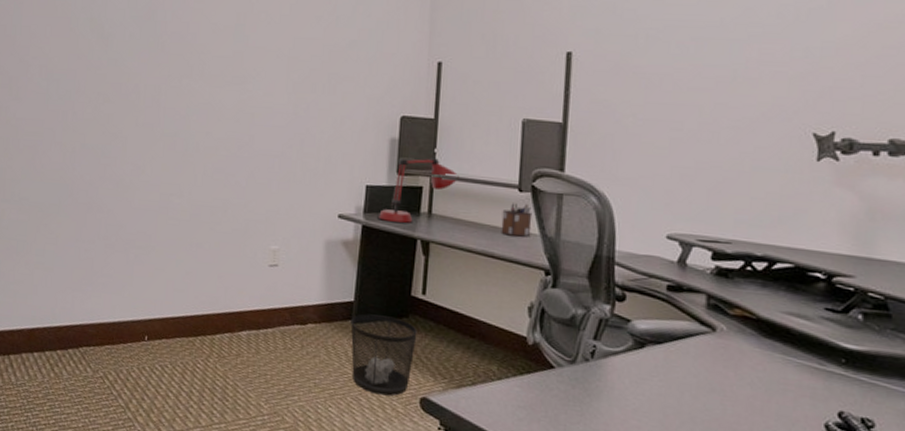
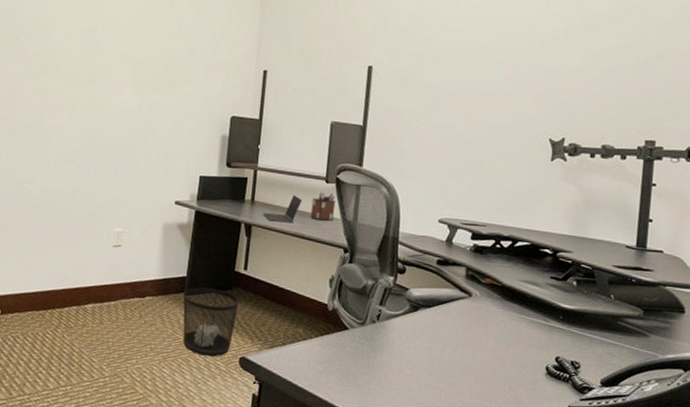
desk lamp: present [377,157,459,224] -> none [208,152,278,209]
laptop computer: none [443,206,491,240] -> present [263,195,303,223]

